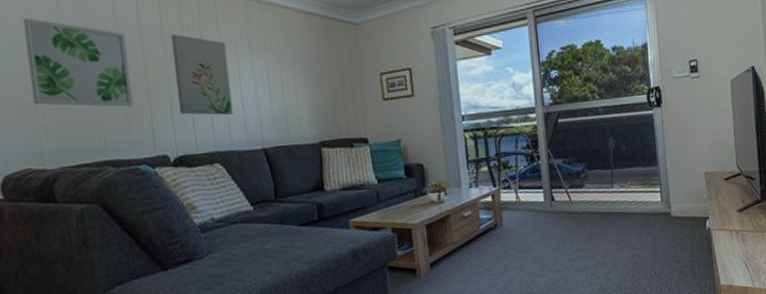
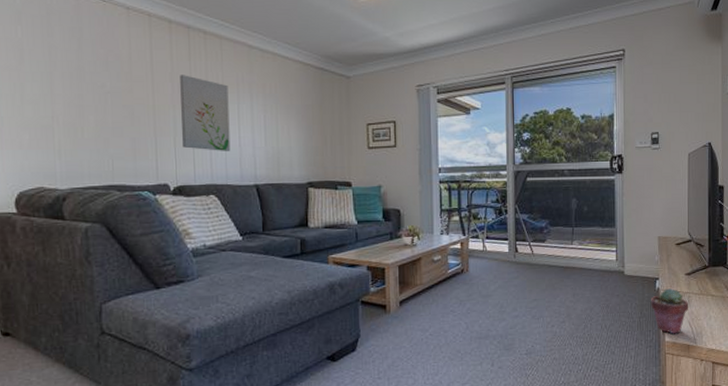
wall art: present [23,18,134,107] -> none [47,50,141,137]
potted succulent: none [701,227,744,277] -> present [650,288,689,334]

